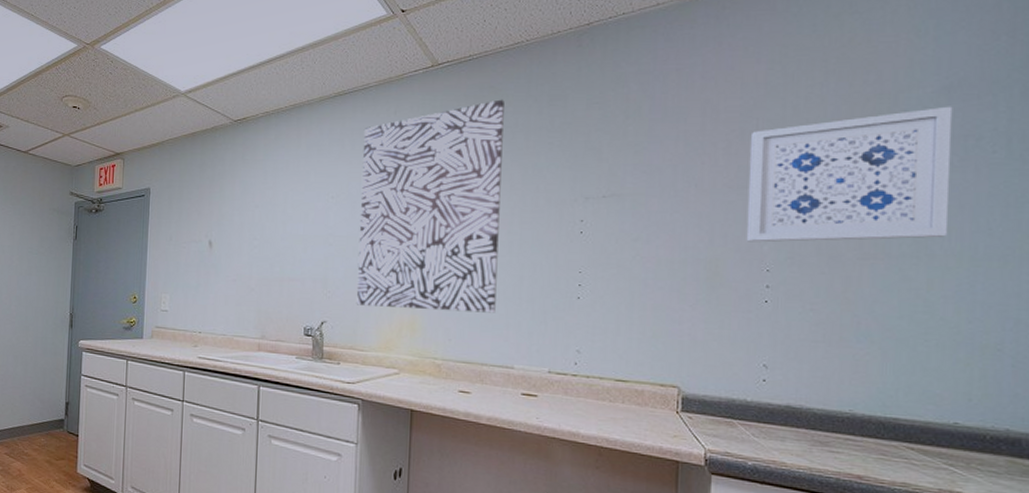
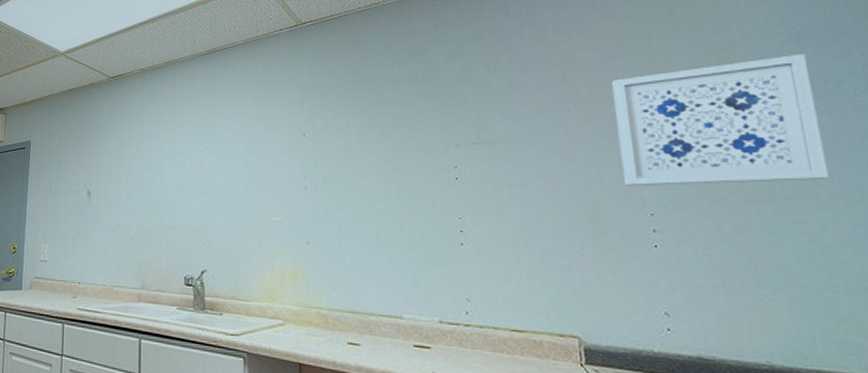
wall art: present [356,99,504,313] -> none [235,54,378,261]

